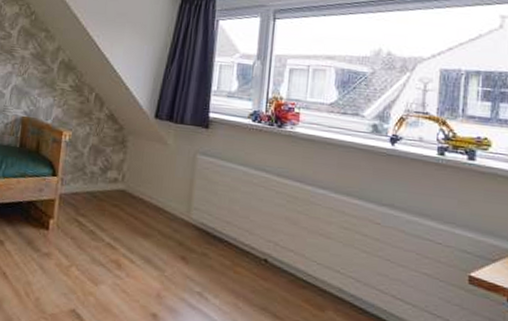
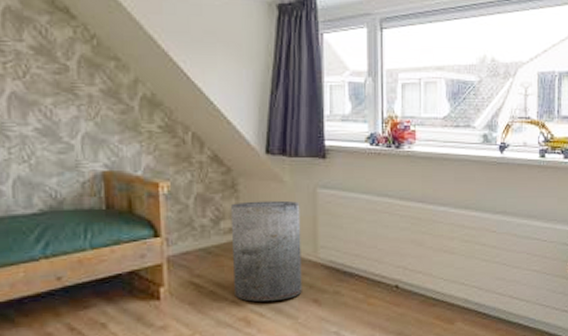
trash can: none [111,157,180,252] -> present [230,200,302,302]

